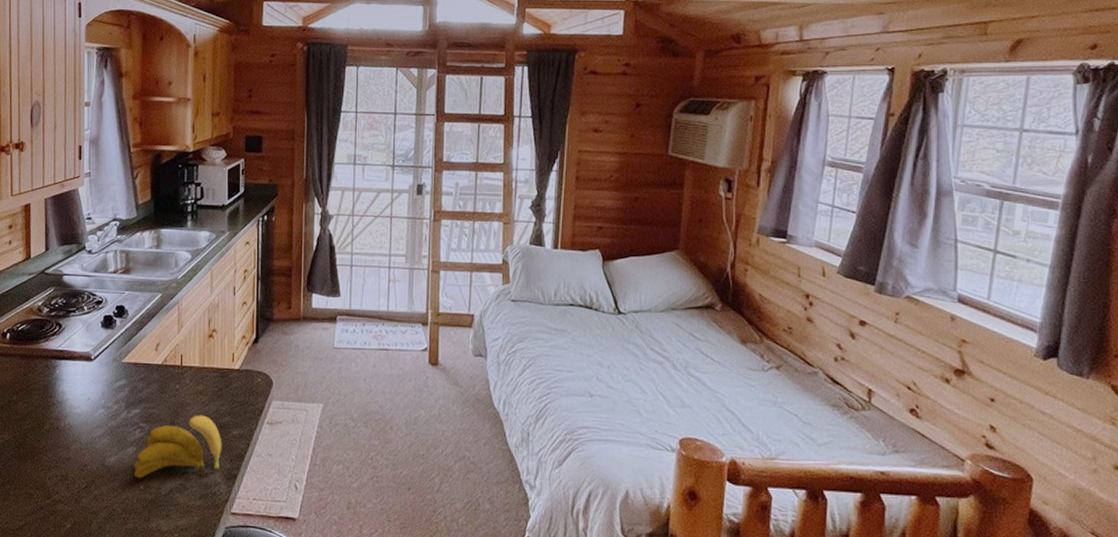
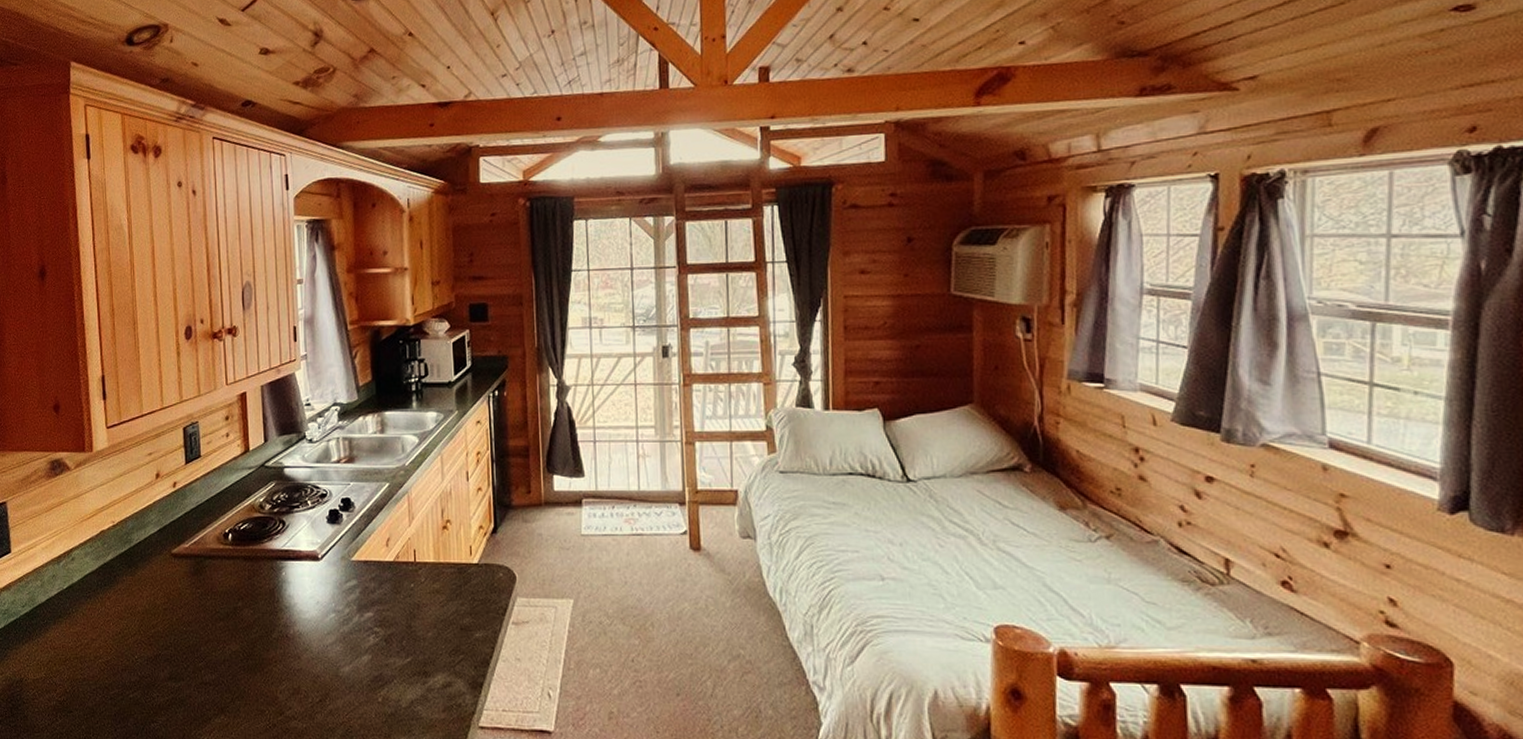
banana: present [134,415,222,479] -> none [370,616,465,691]

